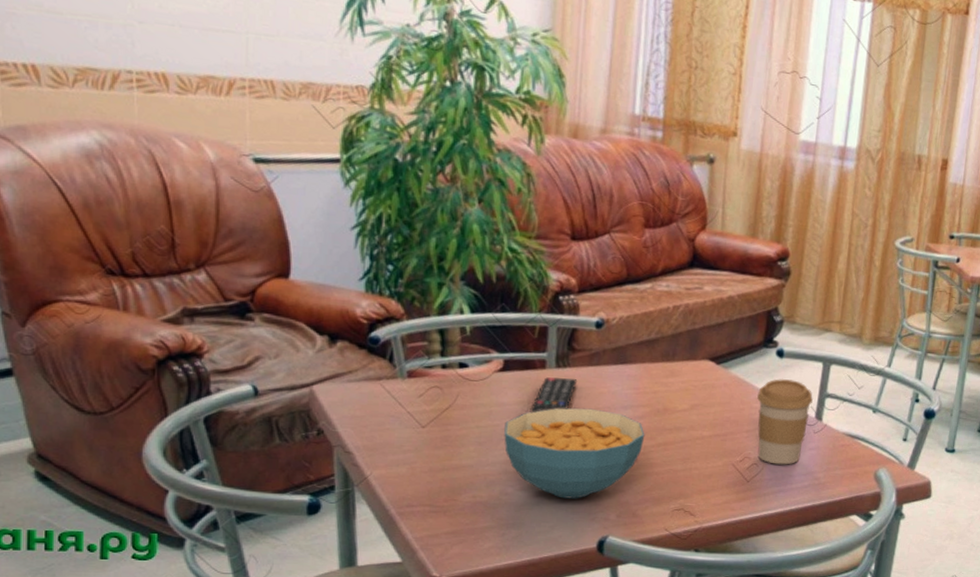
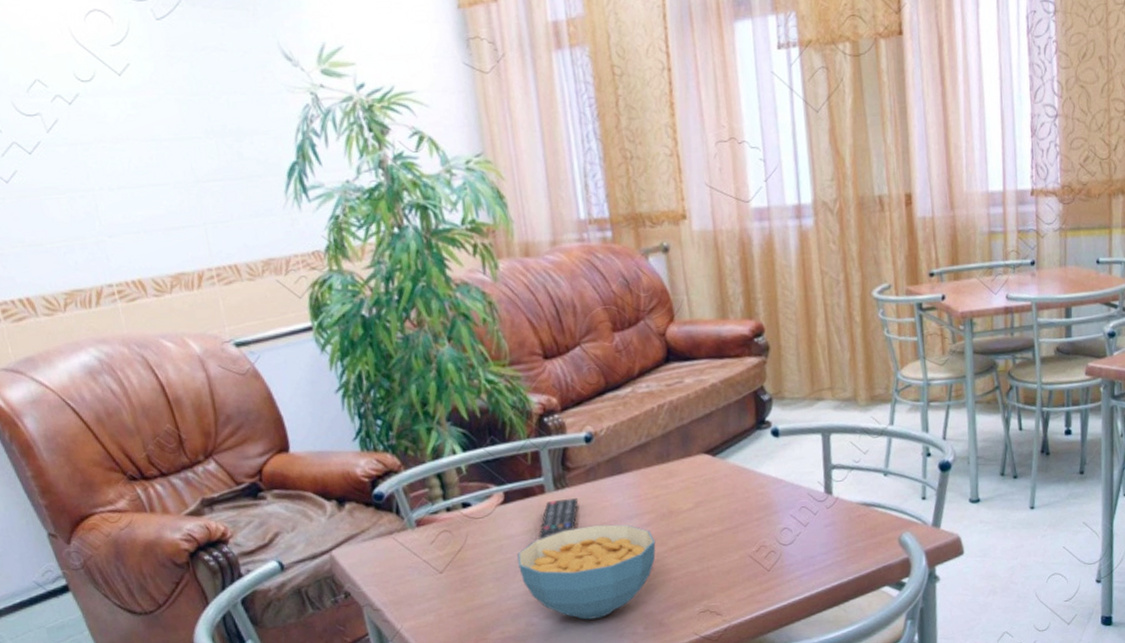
coffee cup: present [756,379,813,465] -> none [759,457,819,548]

